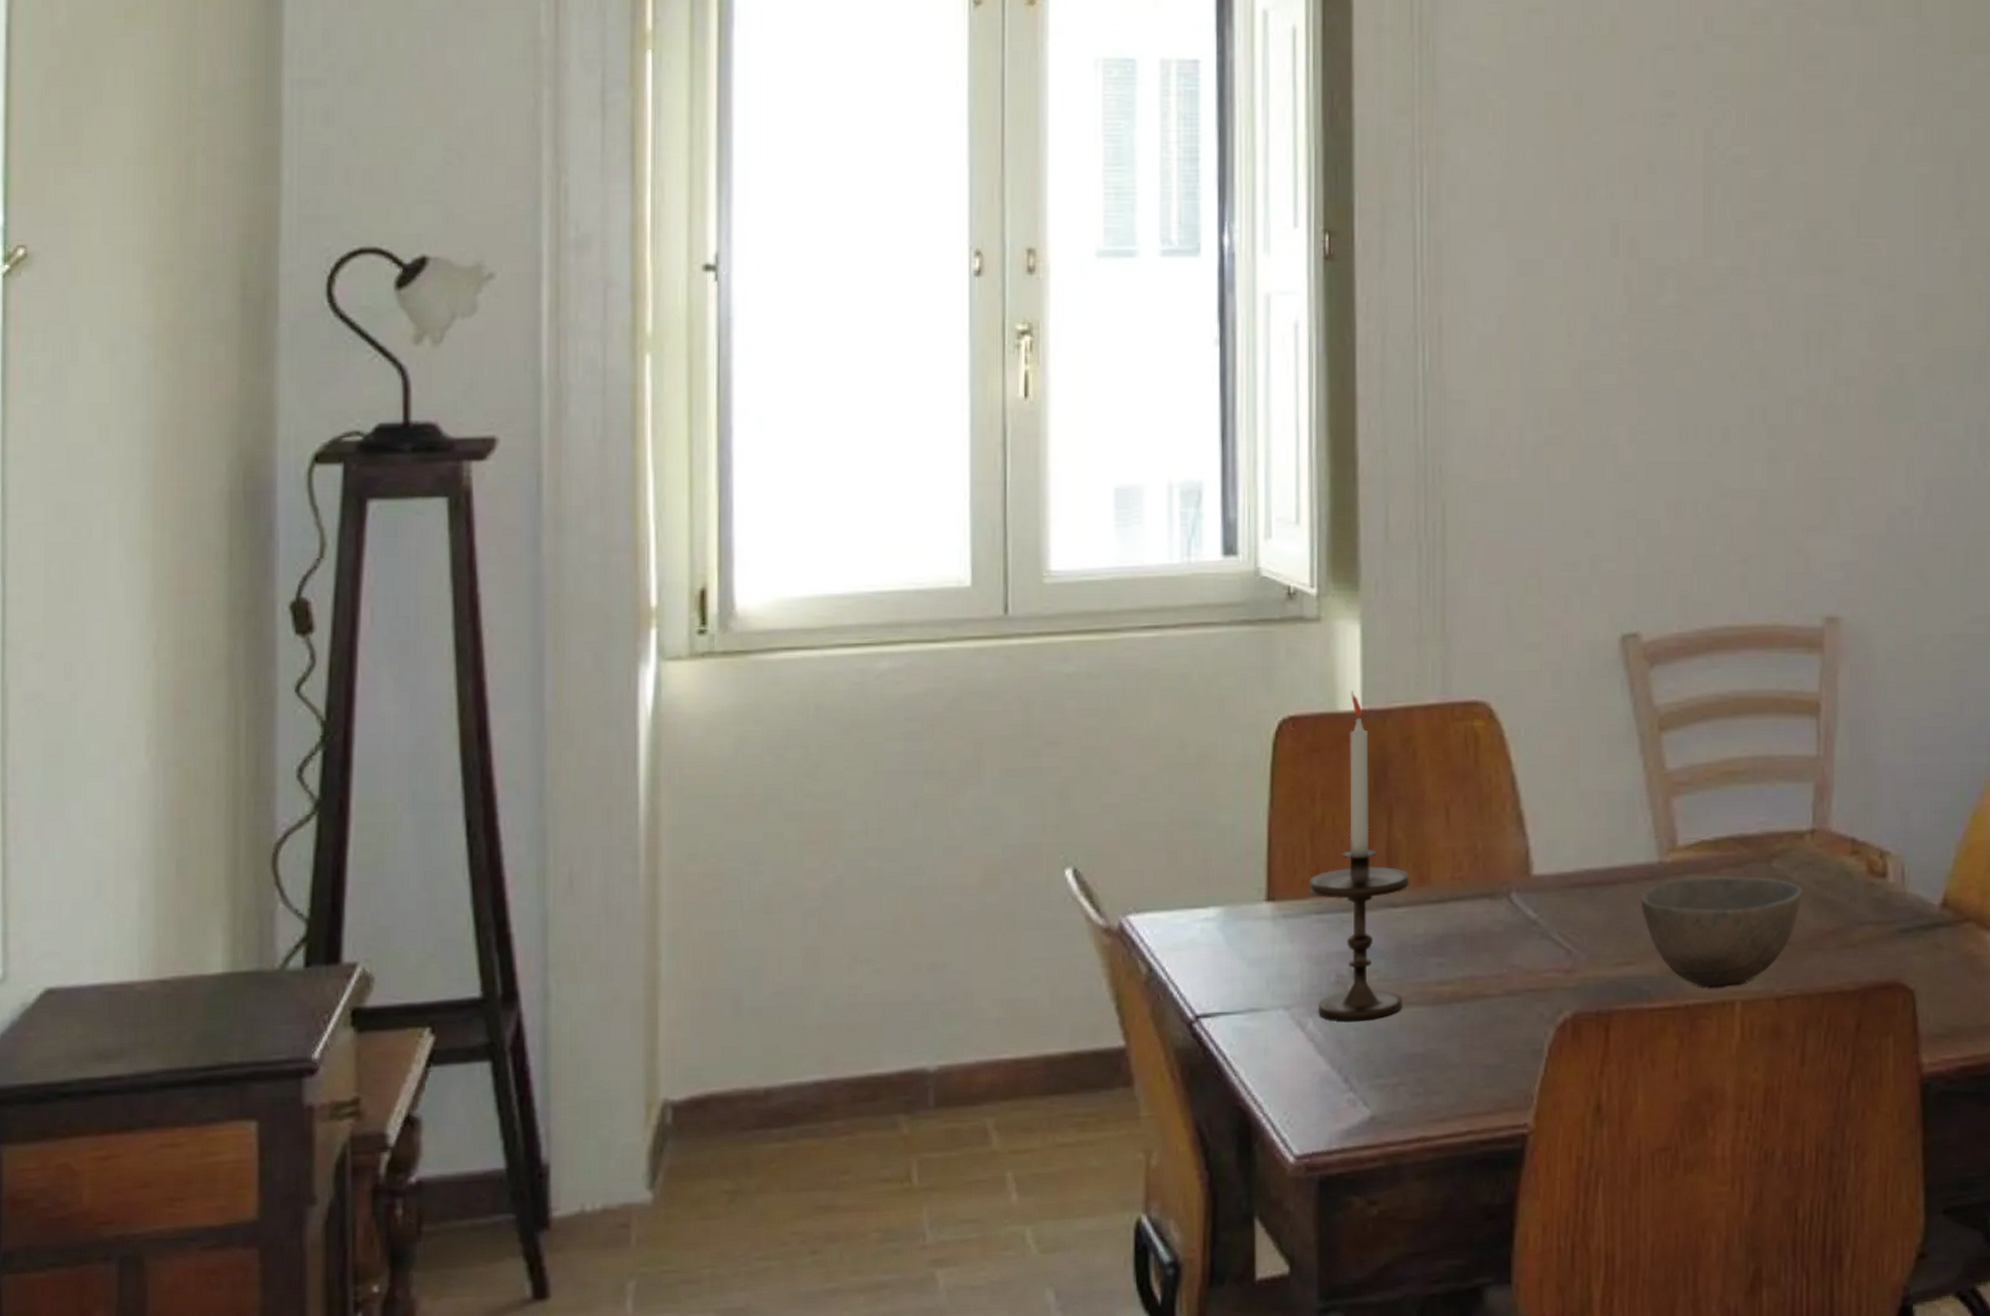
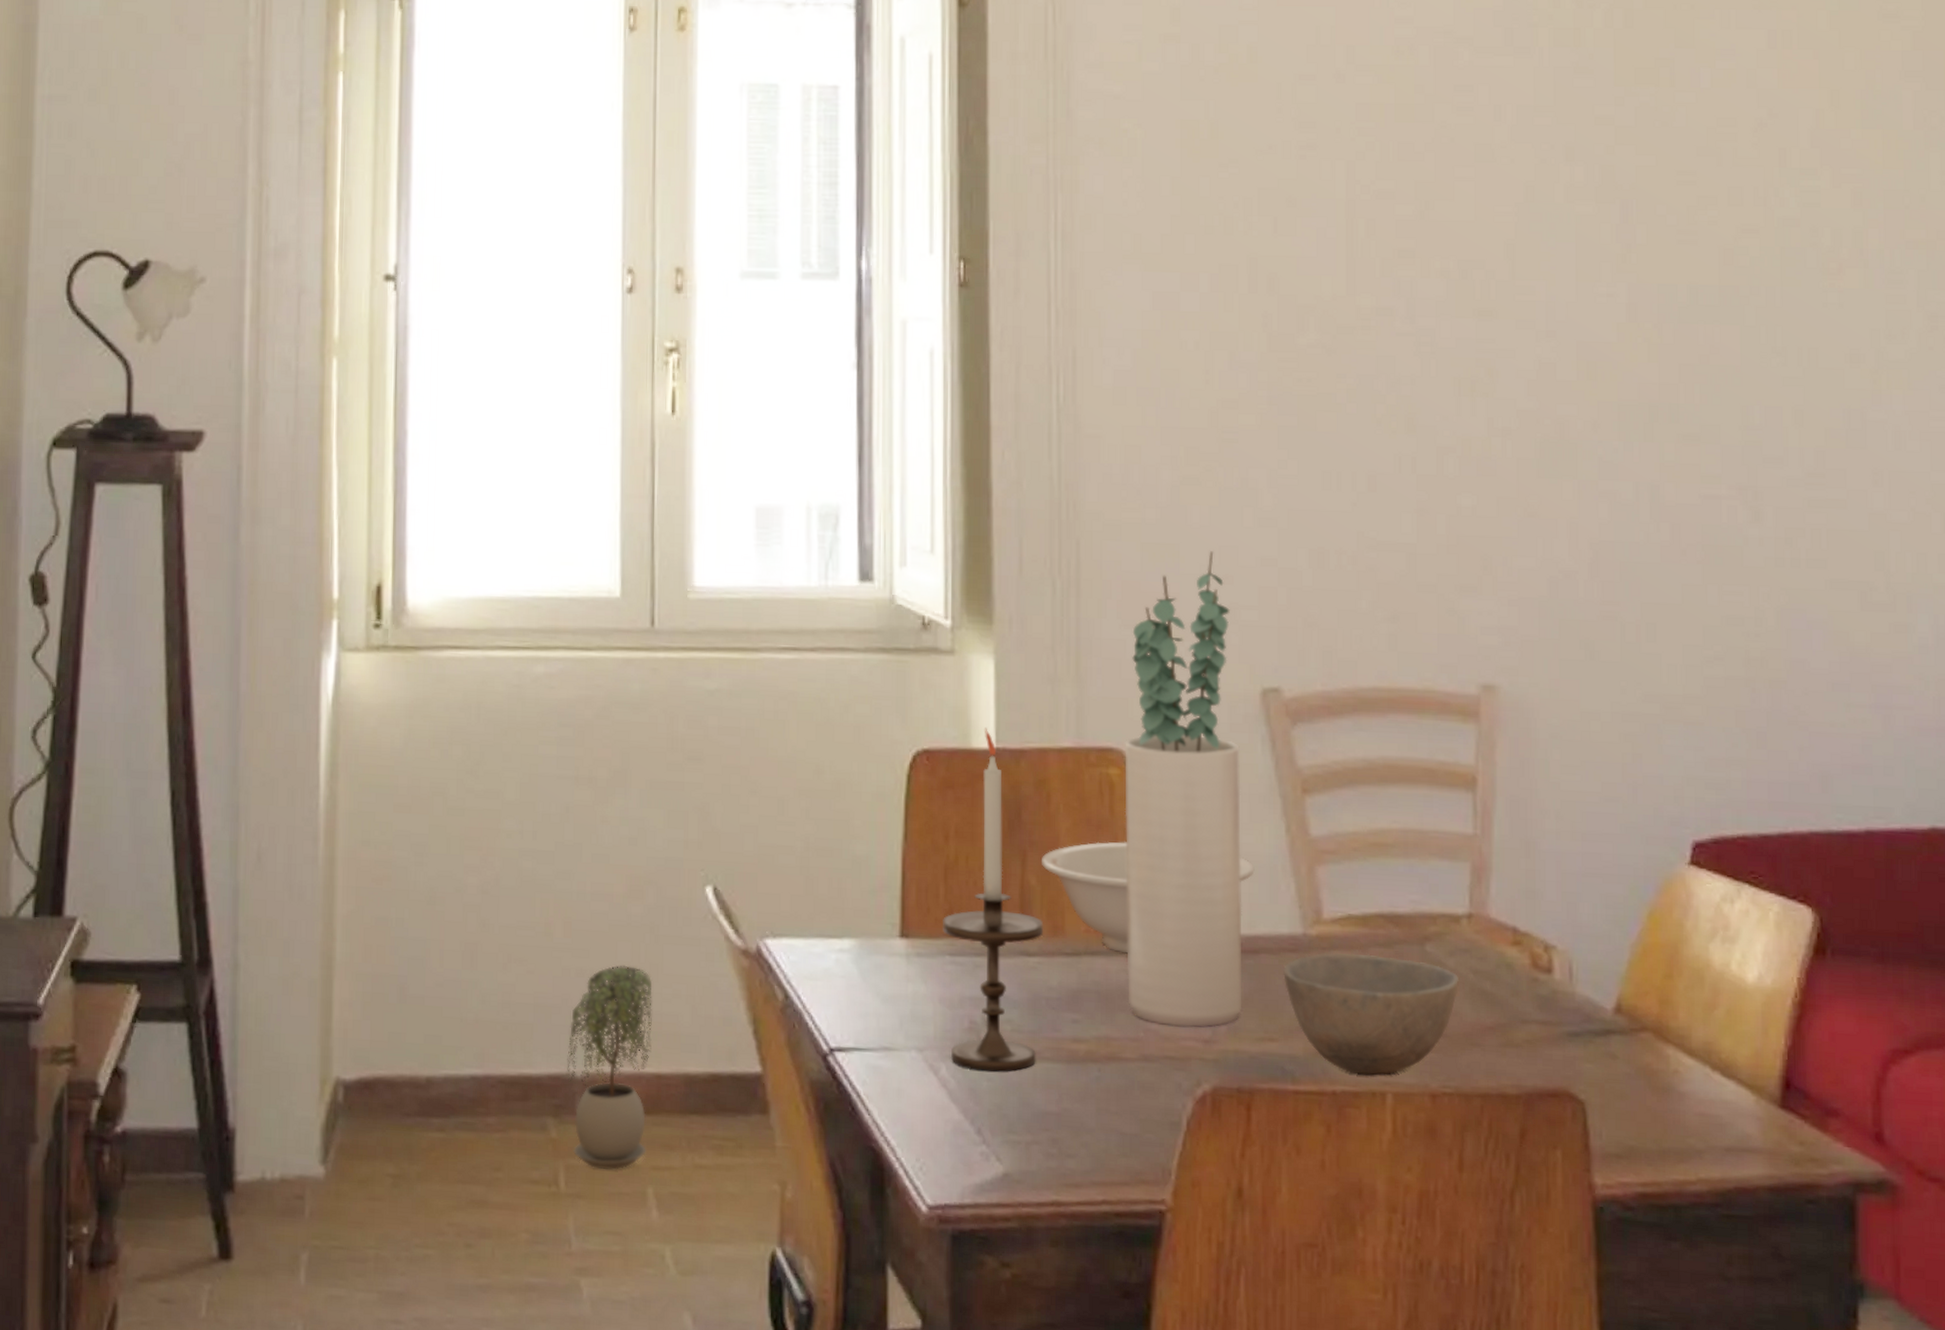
potted plant: none [917,954,1010,1159] -> present [565,965,653,1170]
decorative bowl: none [1407,789,1614,896] -> present [1041,841,1255,954]
vase: none [1489,507,1602,961] -> present [1124,551,1242,1028]

